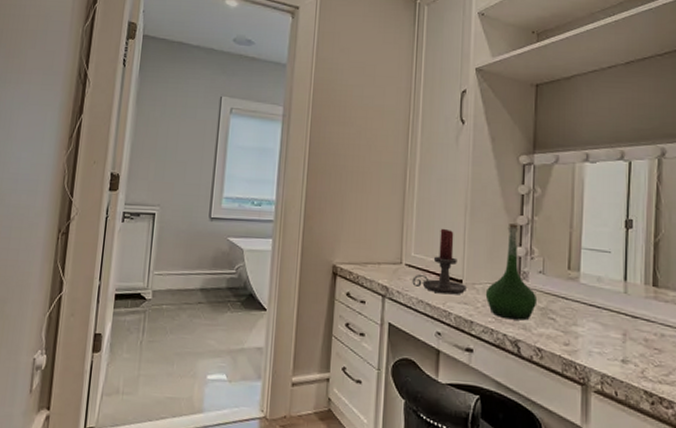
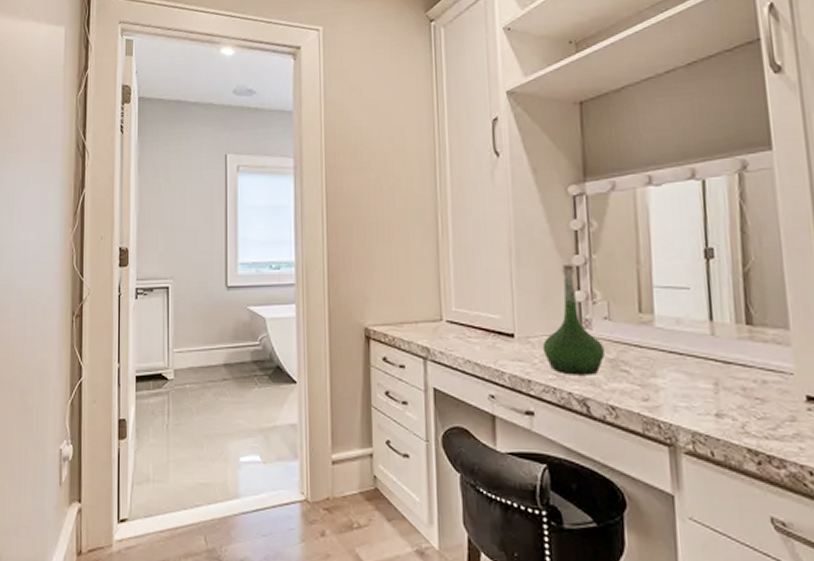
candle holder: present [412,228,467,295] -> none [456,276,520,351]

